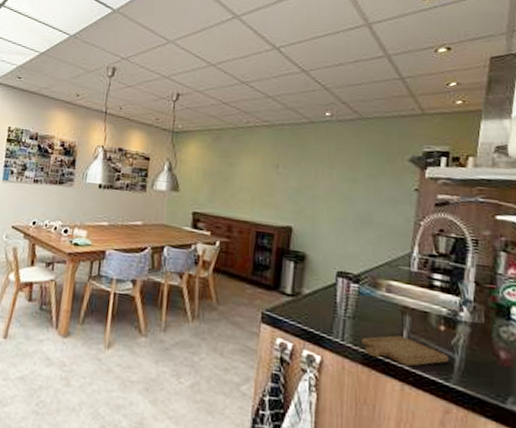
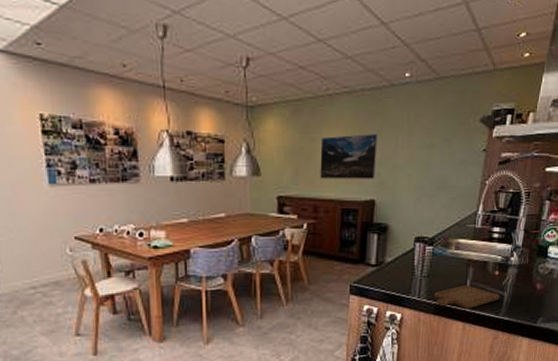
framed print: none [236,163,298,207] -> present [320,134,379,179]

